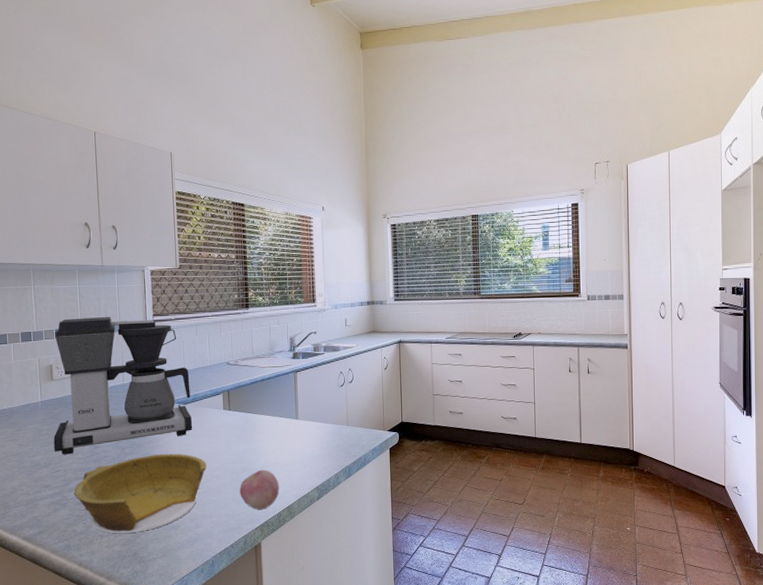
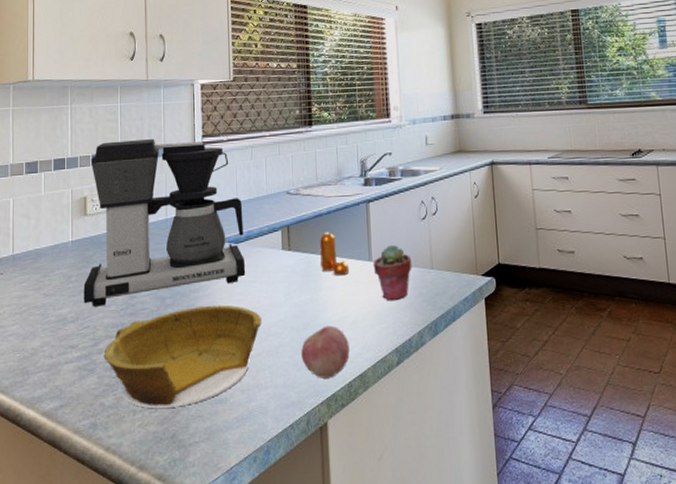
pepper shaker: none [255,396,280,431] -> present [320,232,350,276]
potted succulent: none [299,406,332,451] -> present [373,244,412,301]

